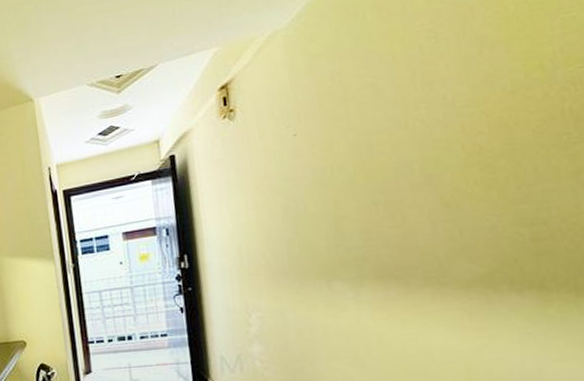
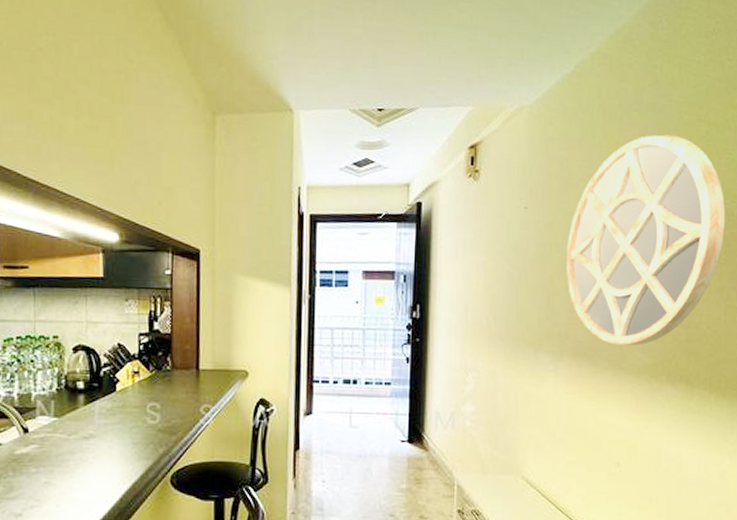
home mirror: none [351,10,573,260] -> present [566,134,726,346]

